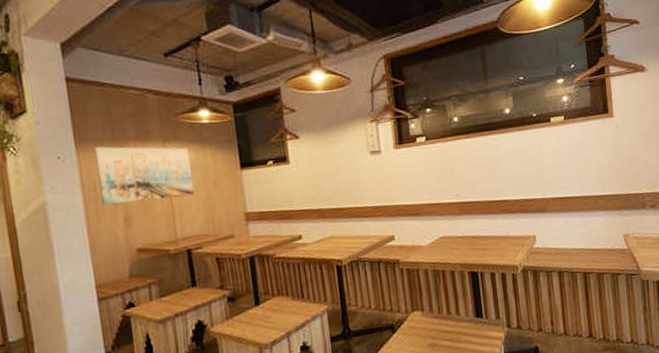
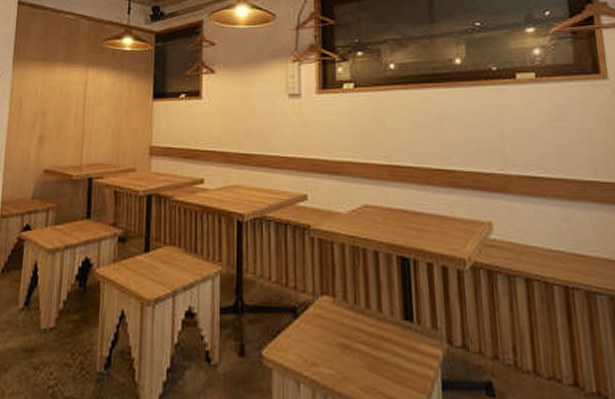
wall art: present [94,146,194,205] -> none [23,66,107,122]

